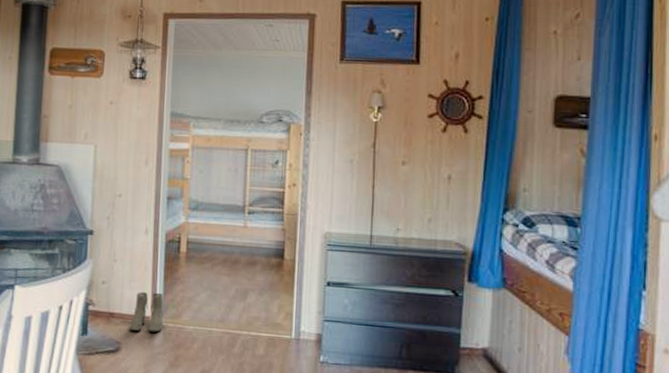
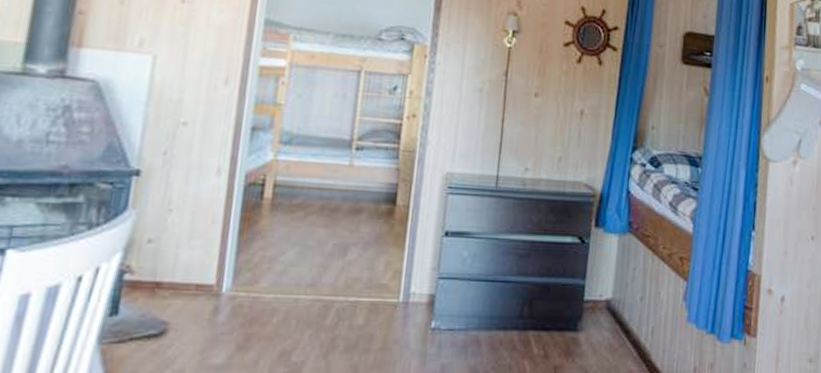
boots: present [130,292,164,333] -> none [183,252,236,305]

